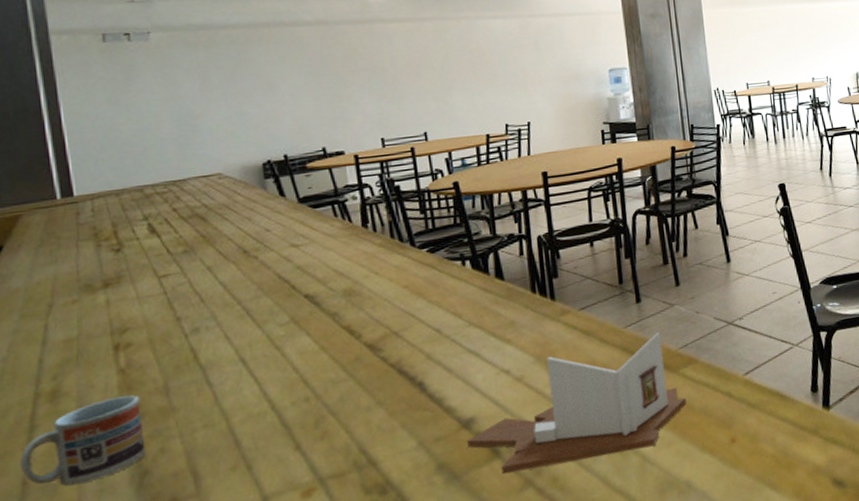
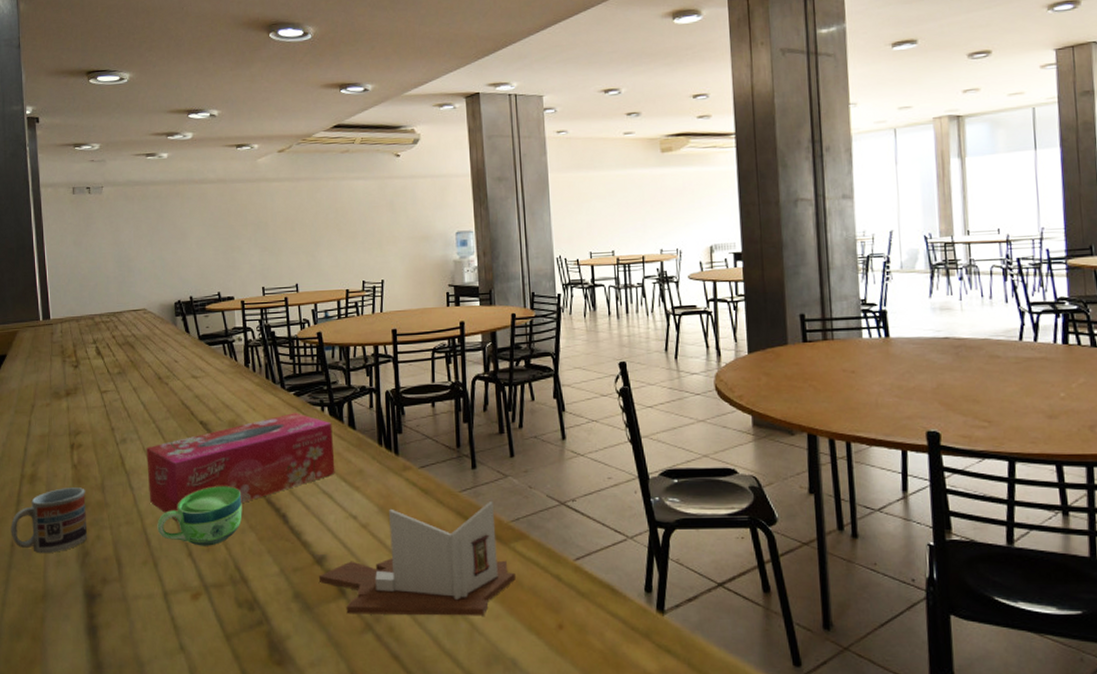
tissue box: none [229,270,482,413] -> present [146,413,335,522]
cup: none [249,362,367,436] -> present [157,486,242,546]

